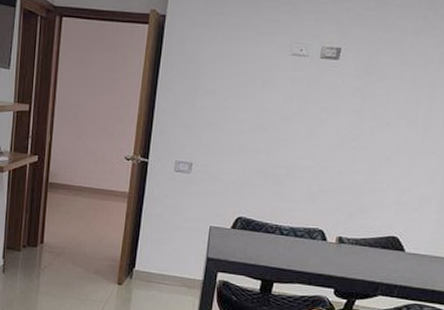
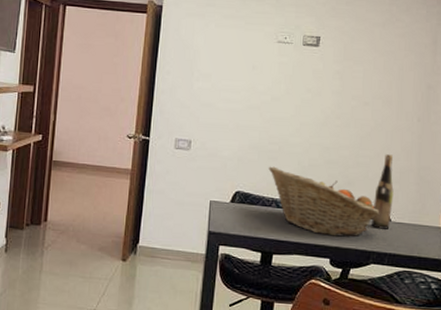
fruit basket: none [274,191,393,268] -> present [268,166,380,237]
wine bottle: none [382,180,413,260] -> present [370,154,394,229]

